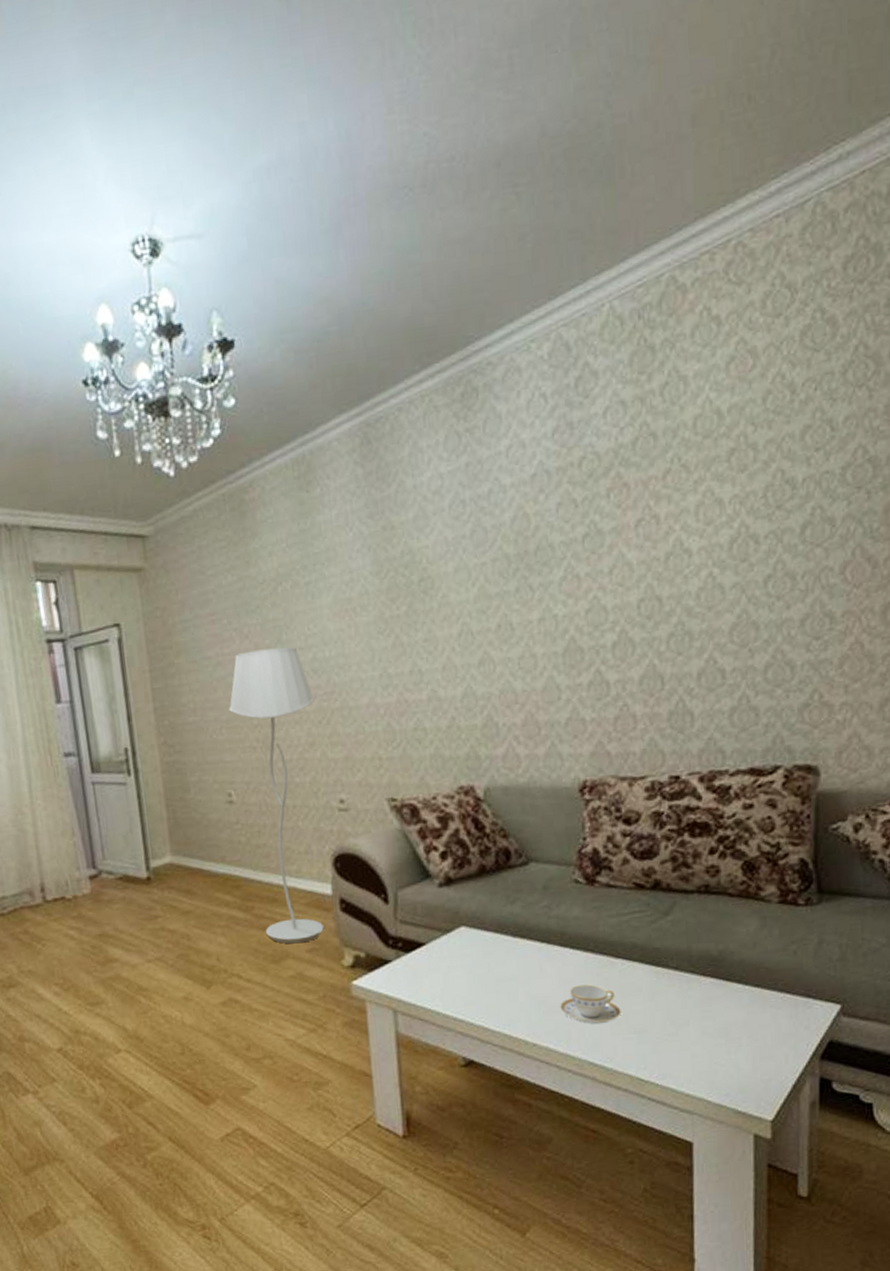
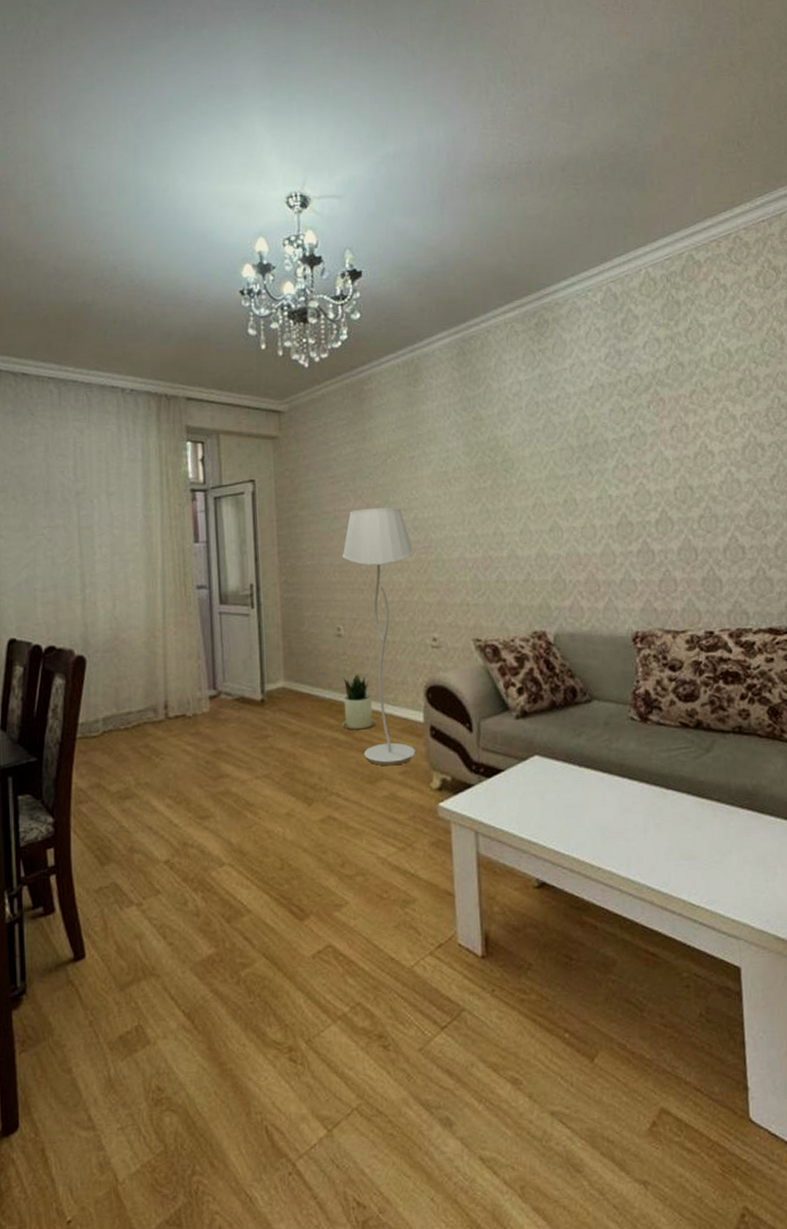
planter: none [238,844,278,907] -> present [342,674,376,730]
teacup: present [560,984,621,1024] -> none [621,812,673,851]

